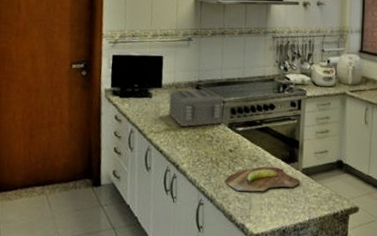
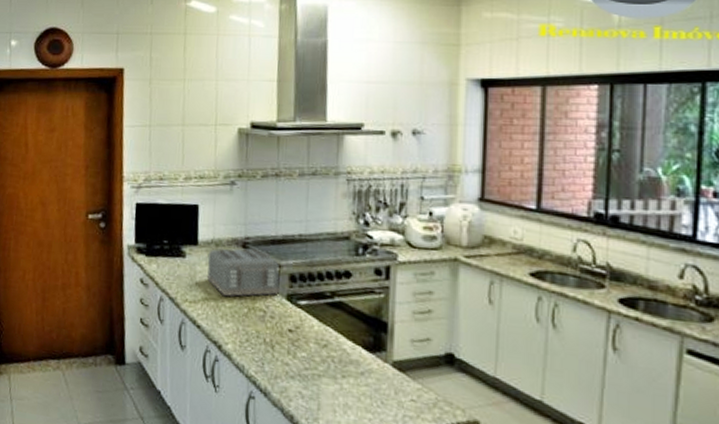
cutting board: present [225,166,301,192] -> none [283,354,391,389]

